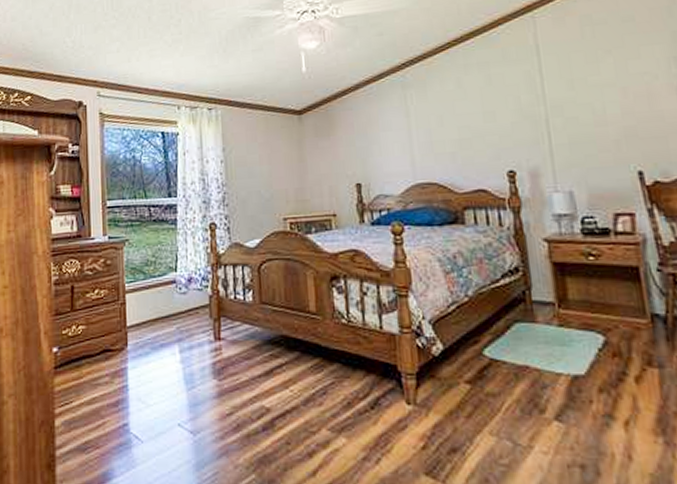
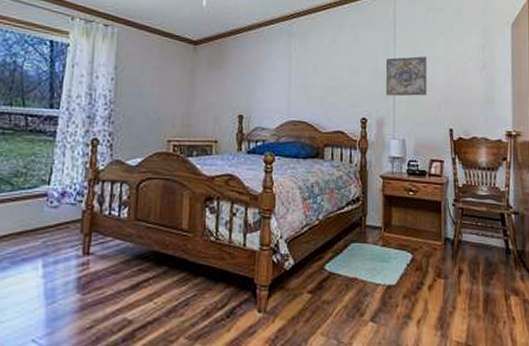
wall art: none [532,83,597,140] -> present [386,56,427,97]

